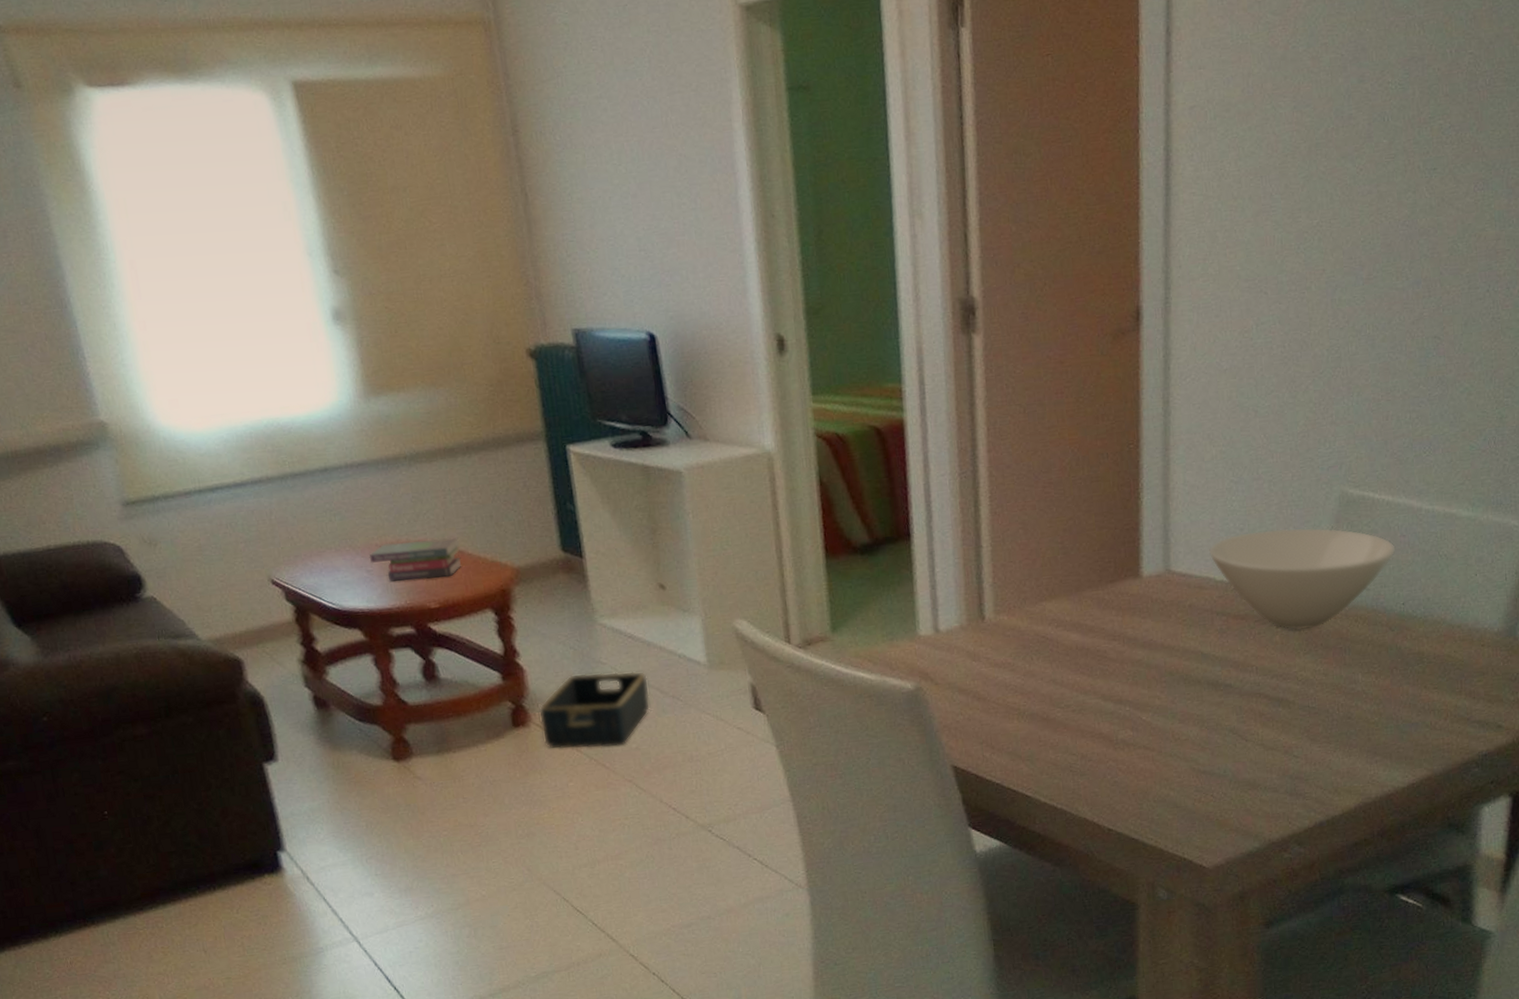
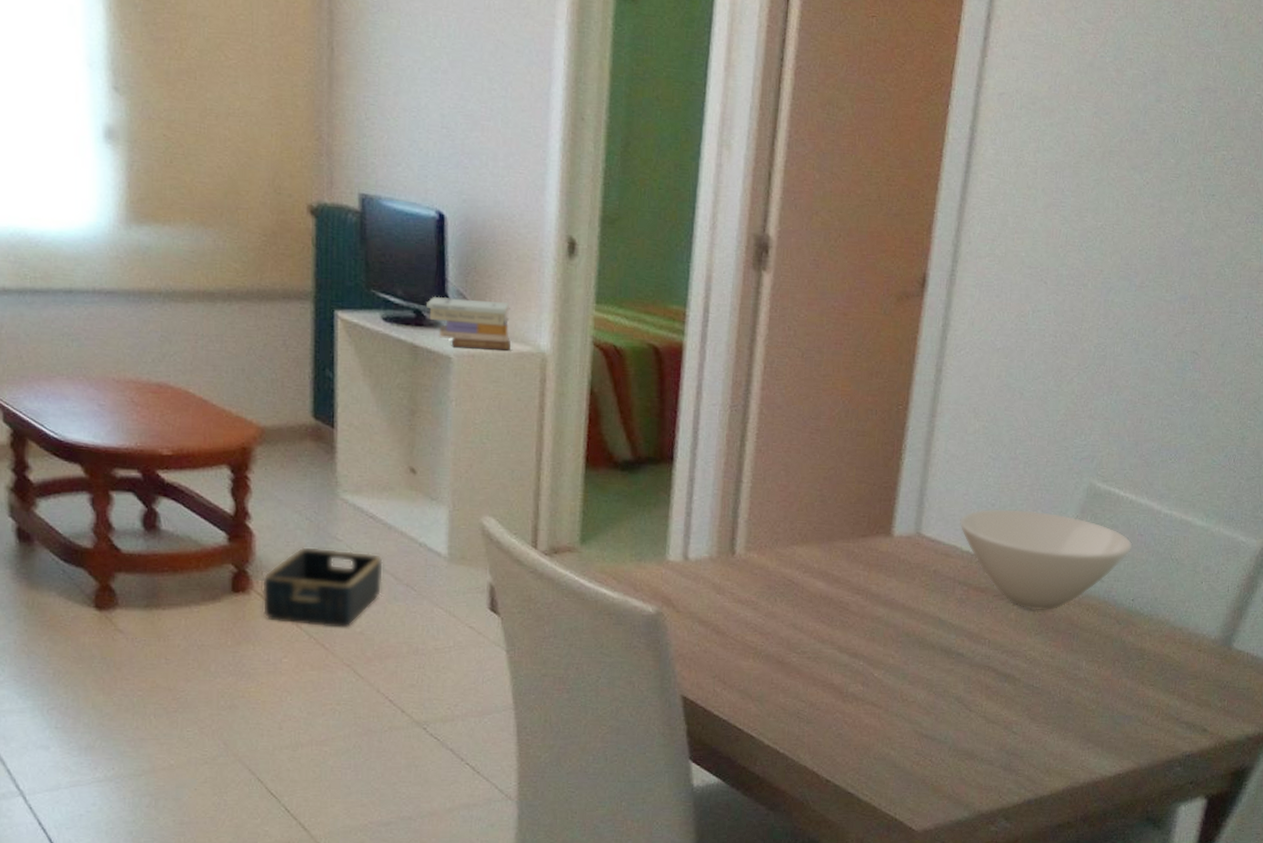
books: present [369,537,462,582] -> none [103,380,205,426]
books: none [650,408,737,462] -> present [425,296,511,351]

